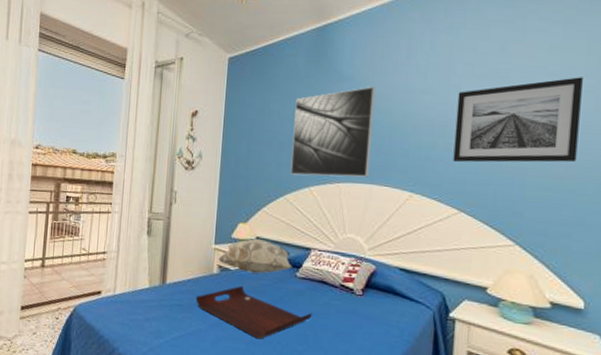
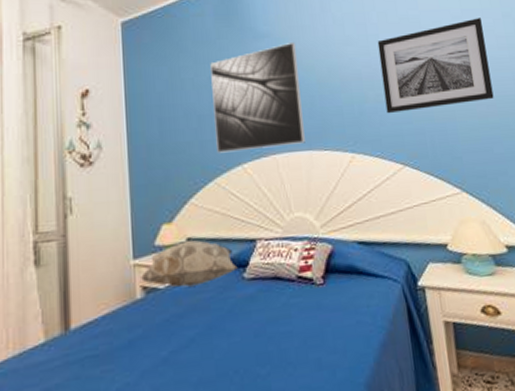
serving tray: present [195,286,312,340] -> none [115,307,271,375]

